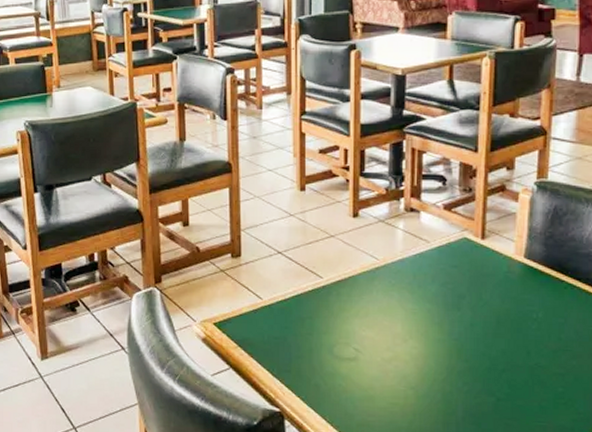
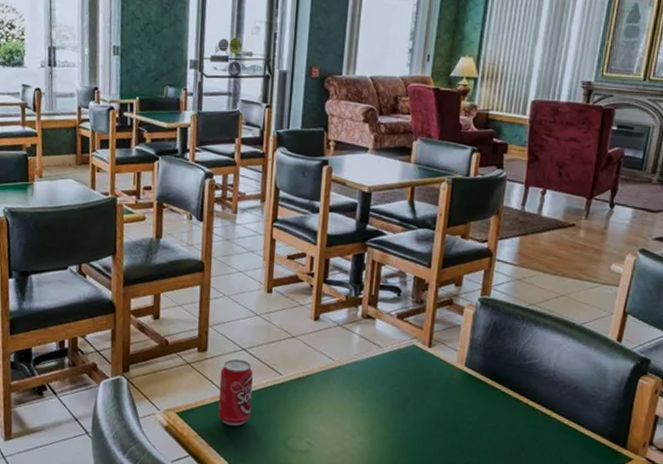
beverage can: none [256,263,291,334] -> present [218,359,253,426]

